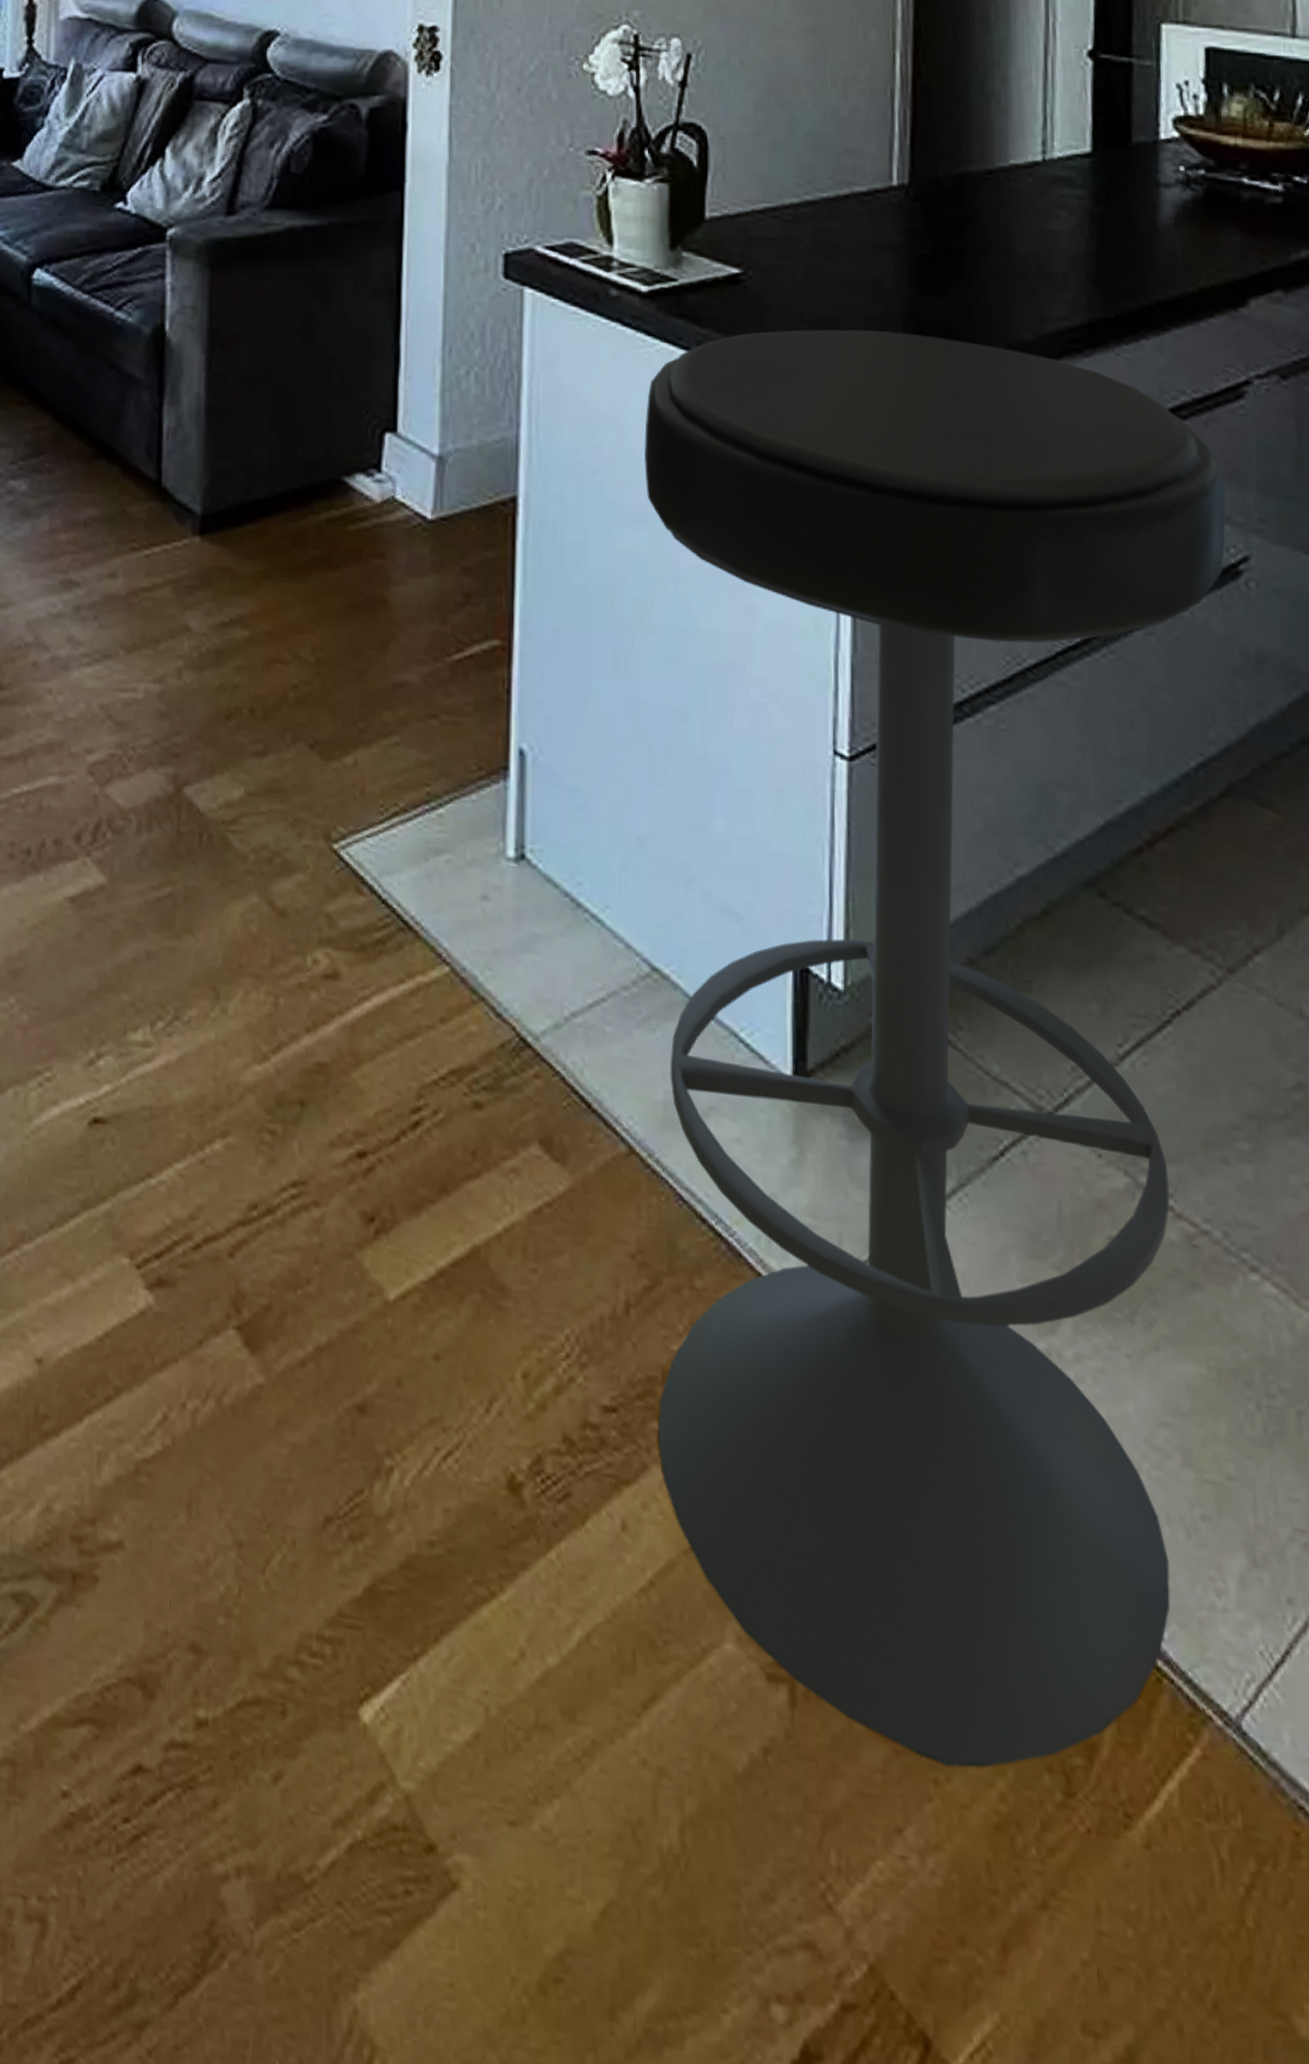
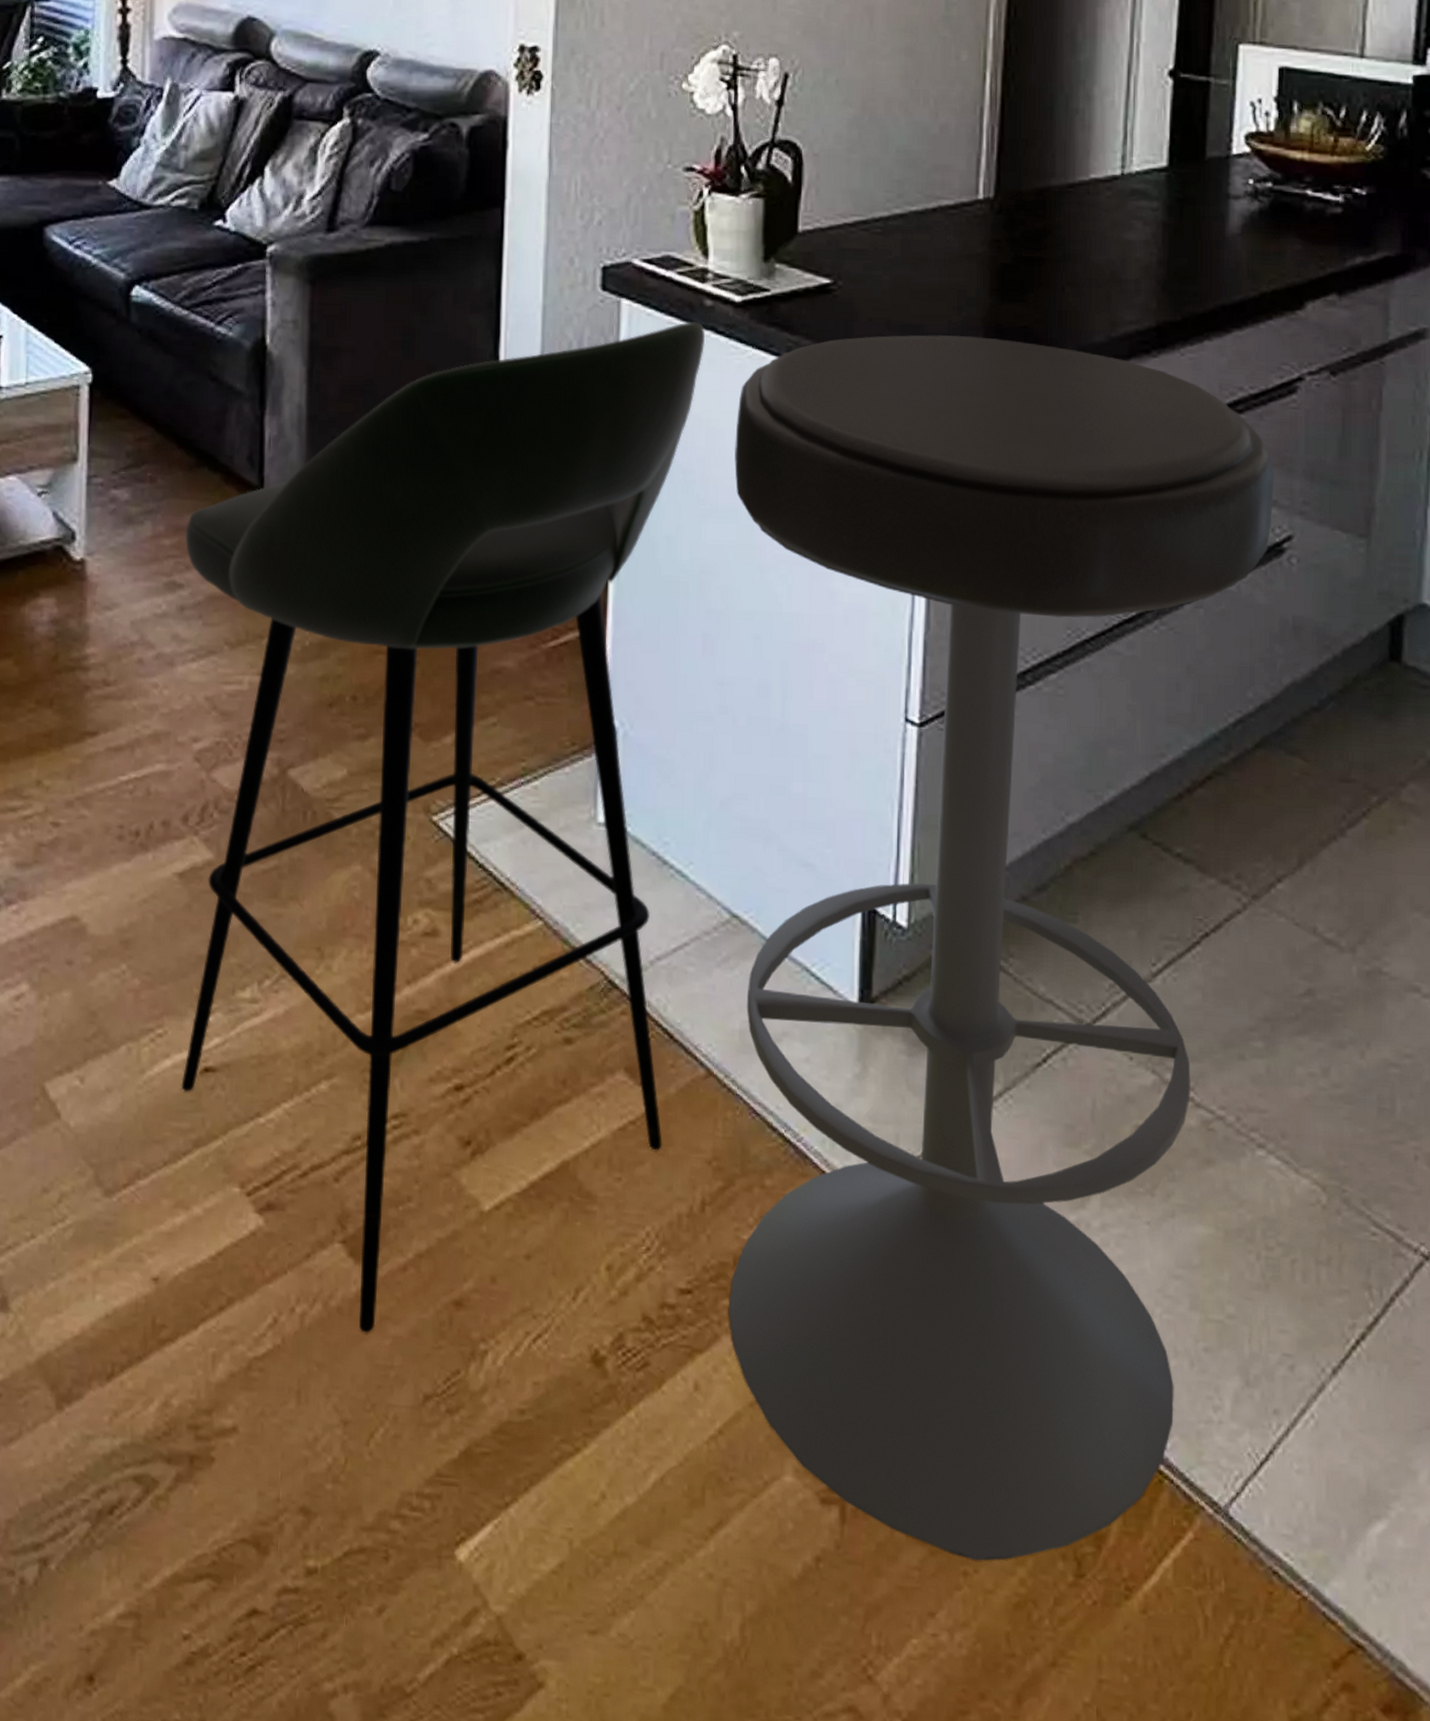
bar stool: none [69,312,611,1438] -> present [181,322,705,1333]

